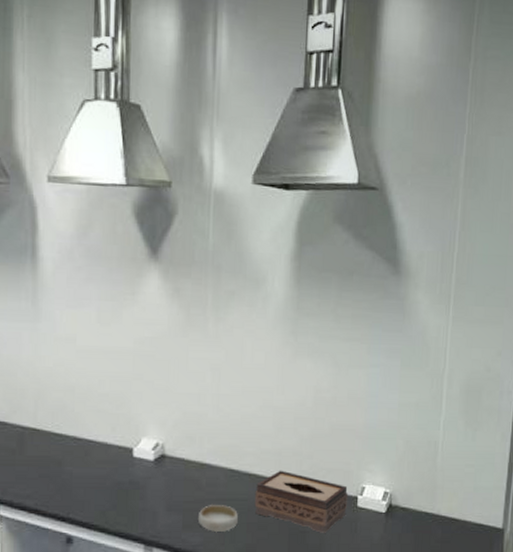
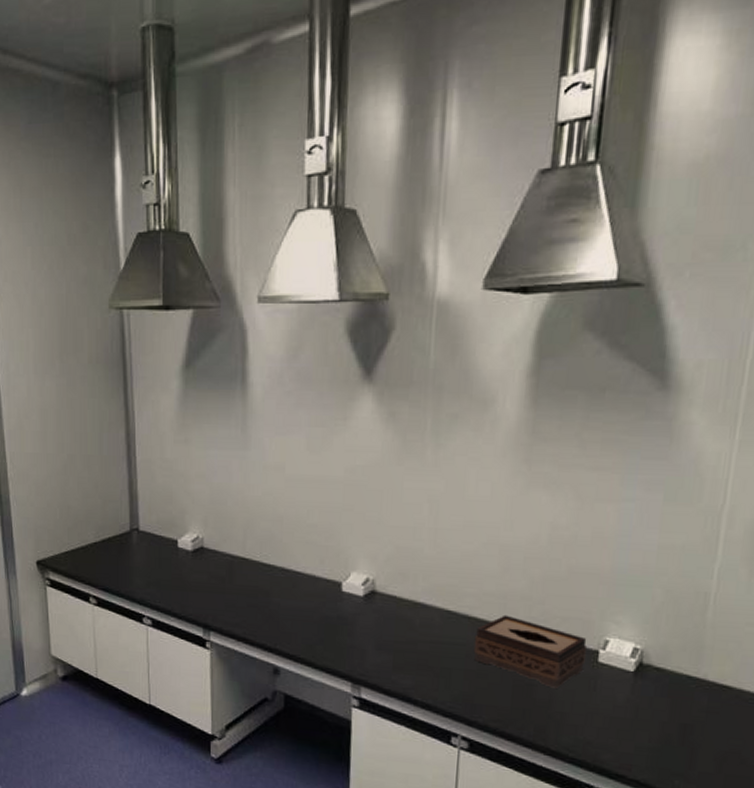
bowl: present [197,505,239,532] -> none [409,647,455,677]

